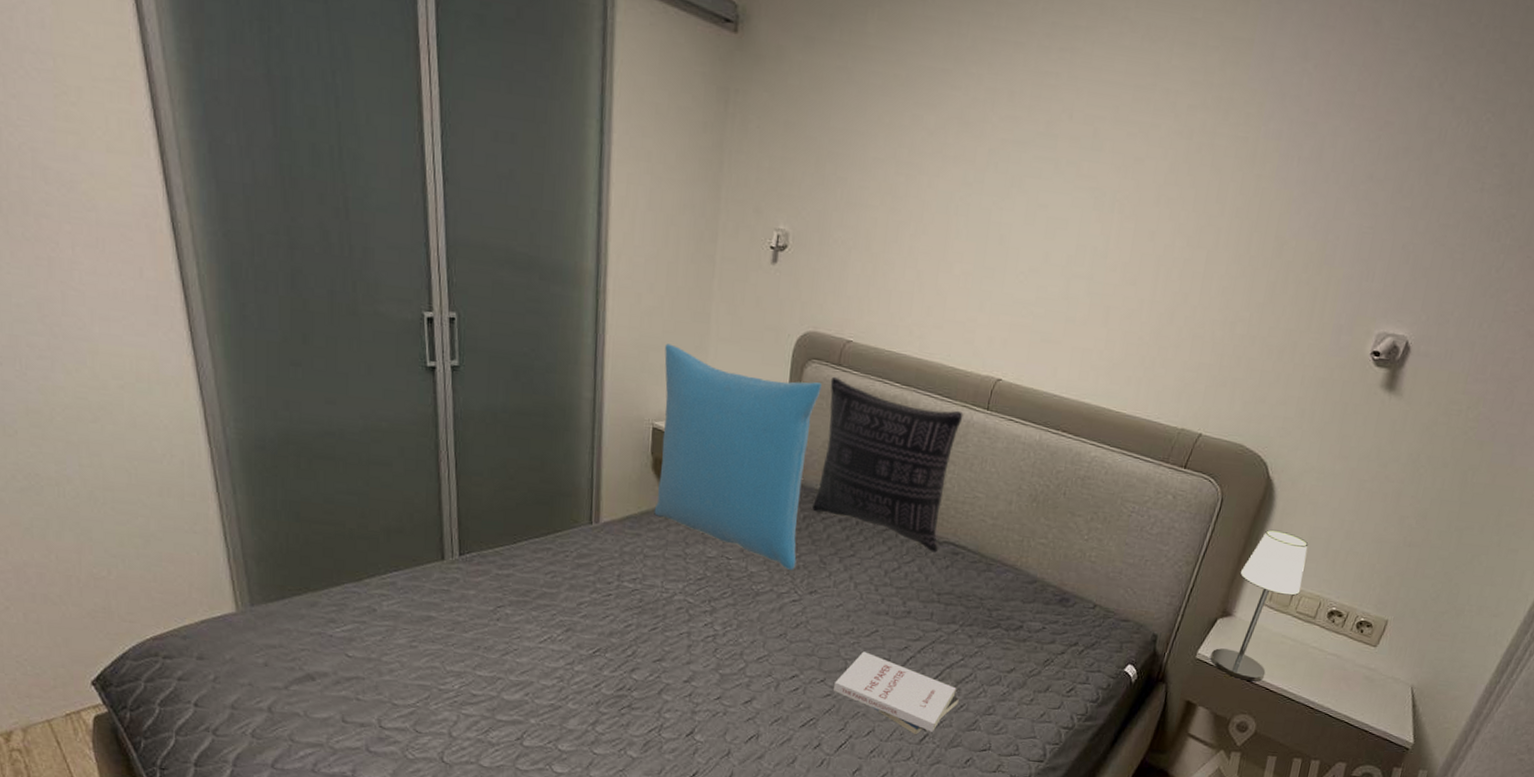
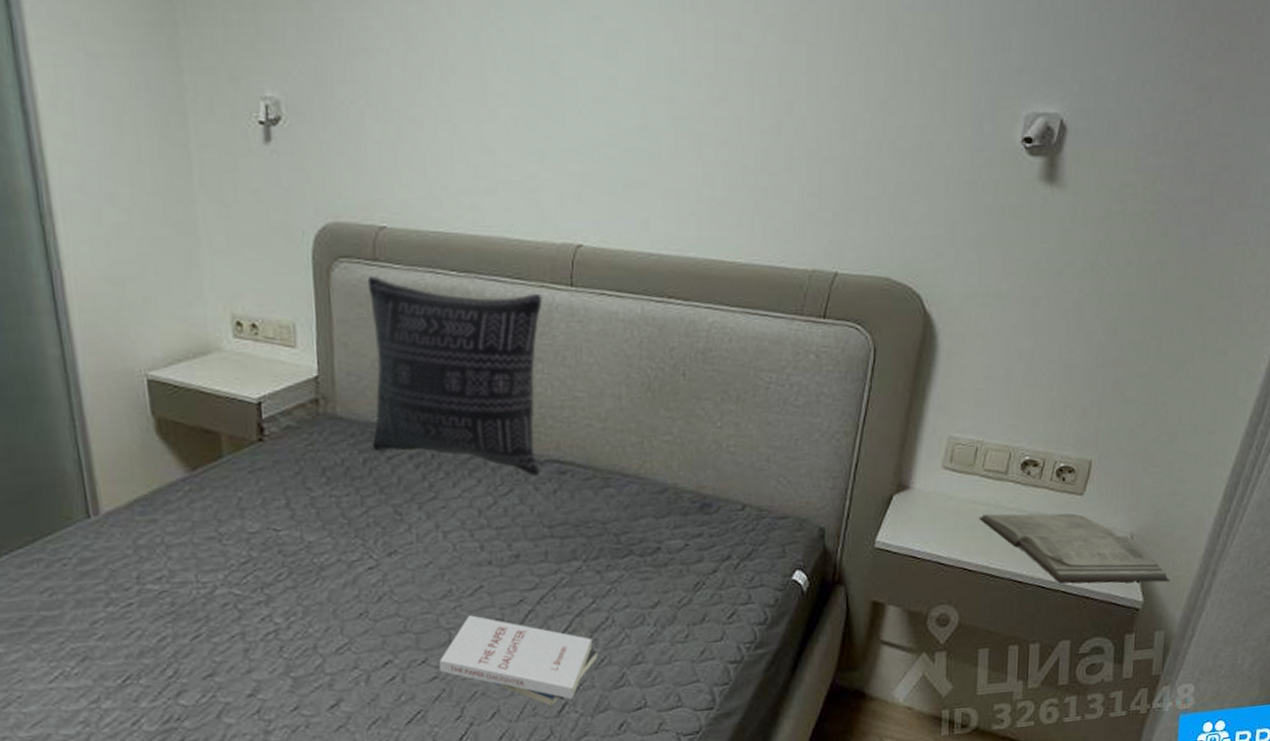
pillow: present [654,343,822,571] -> none [144,268,365,532]
table lamp: present [1210,529,1309,682] -> none [891,374,986,564]
diary: none [1286,648,1440,732] -> present [979,513,1171,583]

